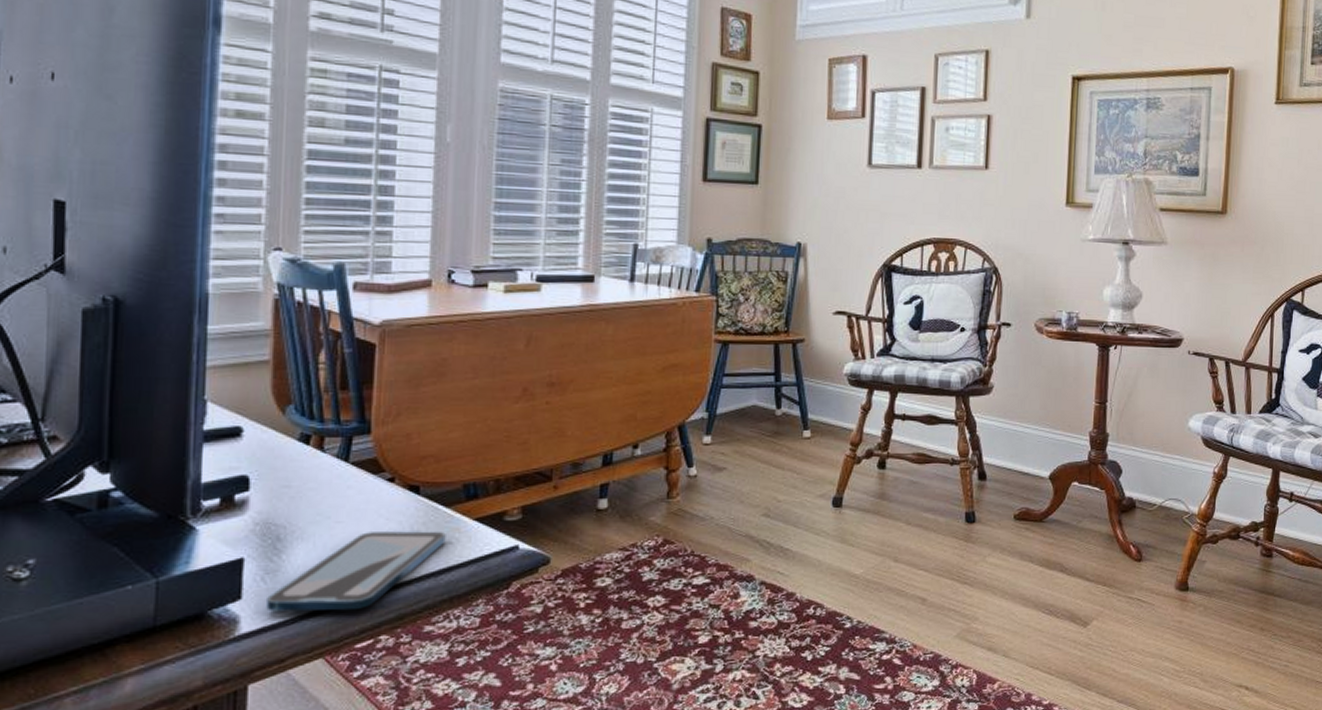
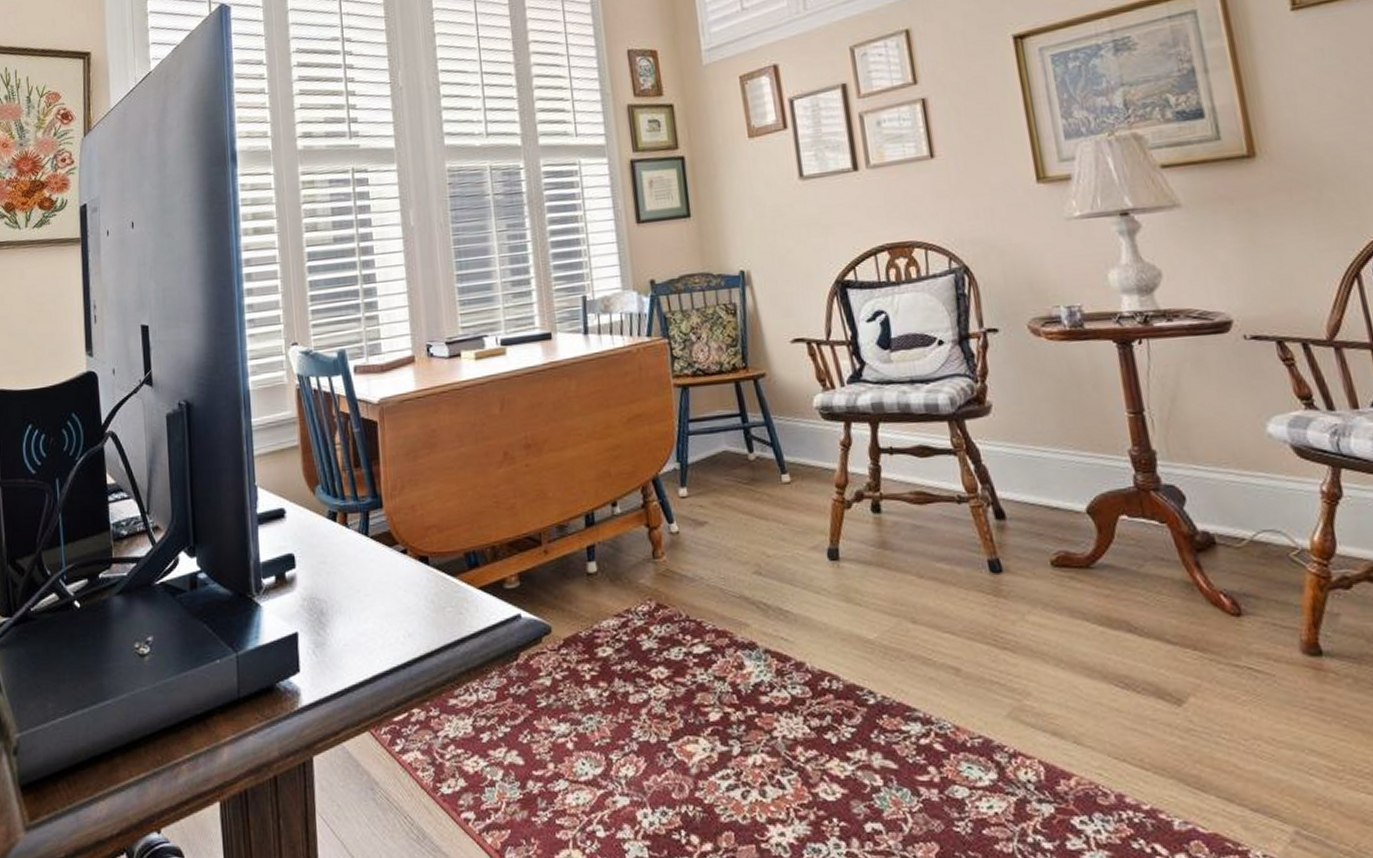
smartphone: present [265,531,446,612] -> none [318,601,457,684]

